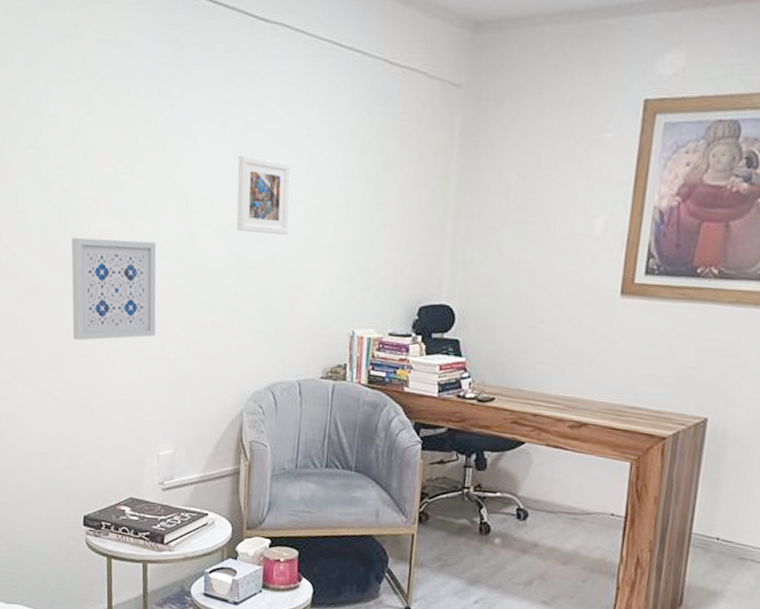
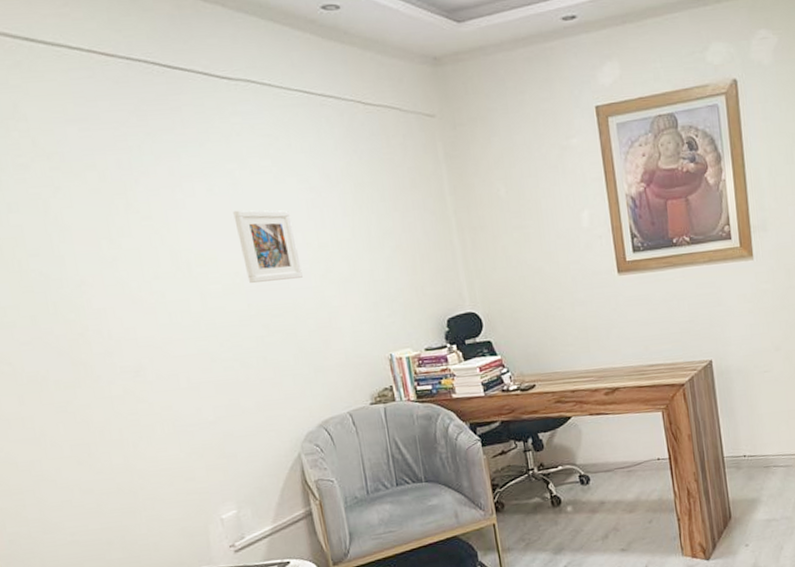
wall art: present [71,237,157,341] -> none [67,311,189,427]

